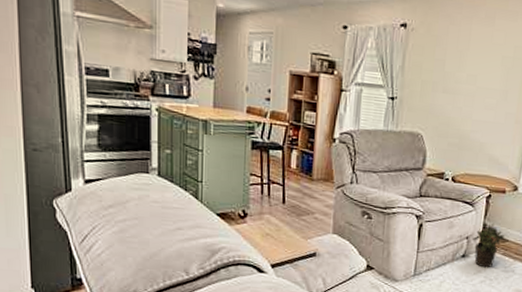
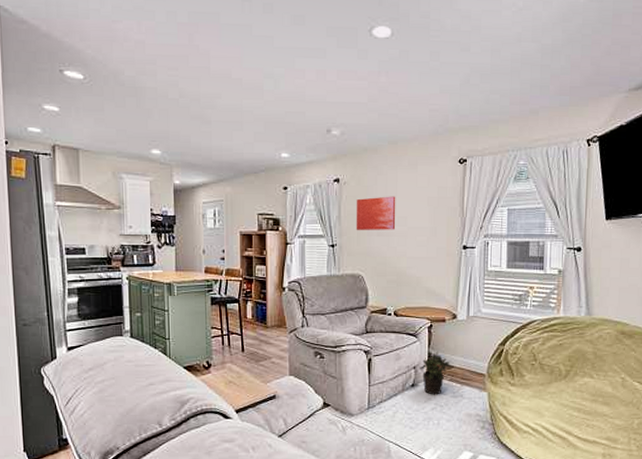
wall art: none [419,48,468,89] -> present [356,196,396,231]

